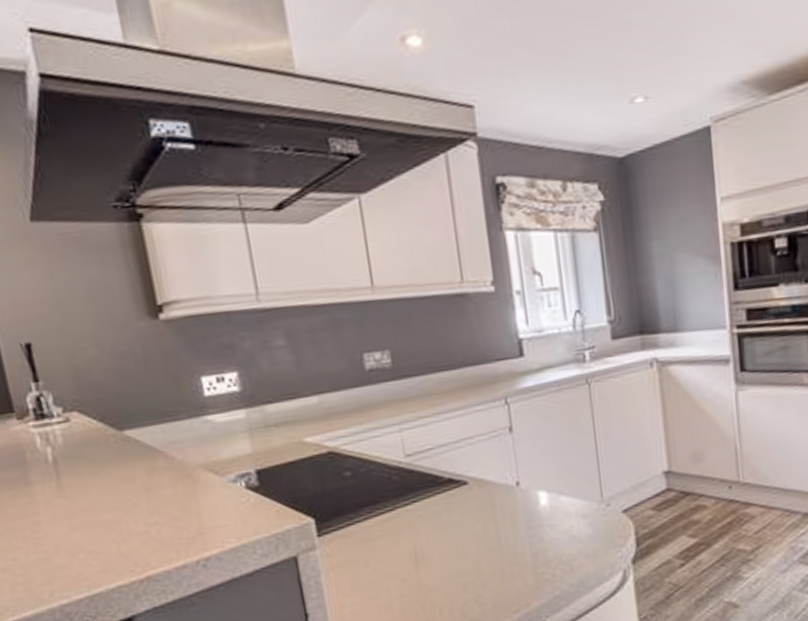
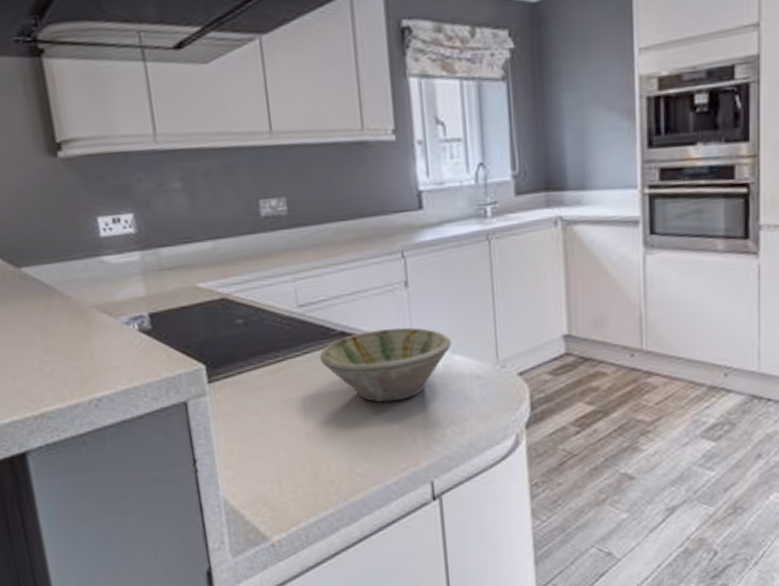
bowl: none [428,471,557,546] -> present [319,327,451,402]

